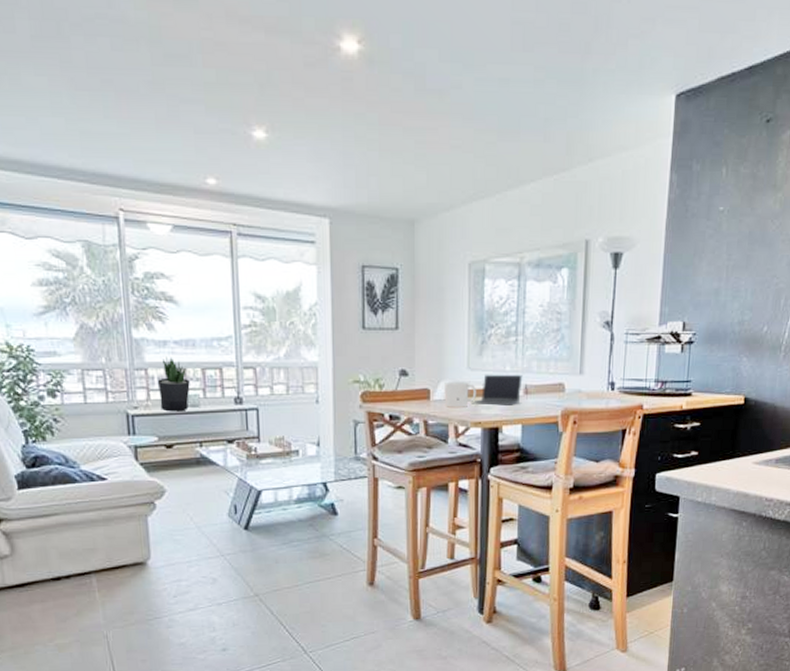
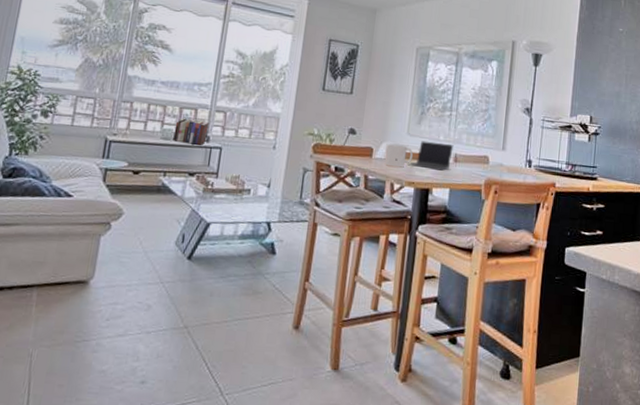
planter: present [157,356,190,412] -> none [137,93,167,143]
books: none [200,380,239,410] -> present [173,118,209,146]

